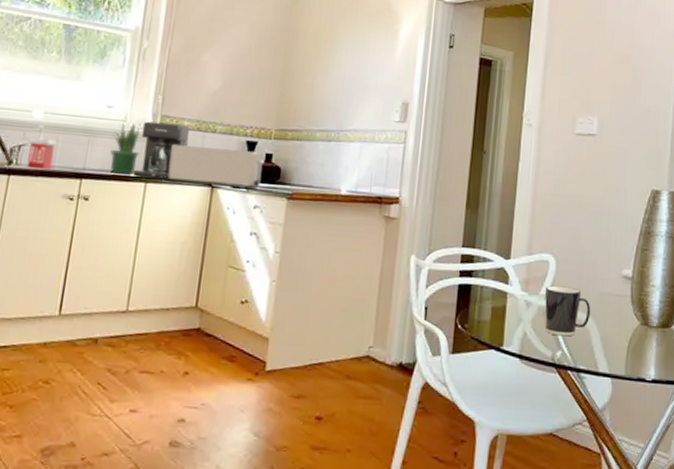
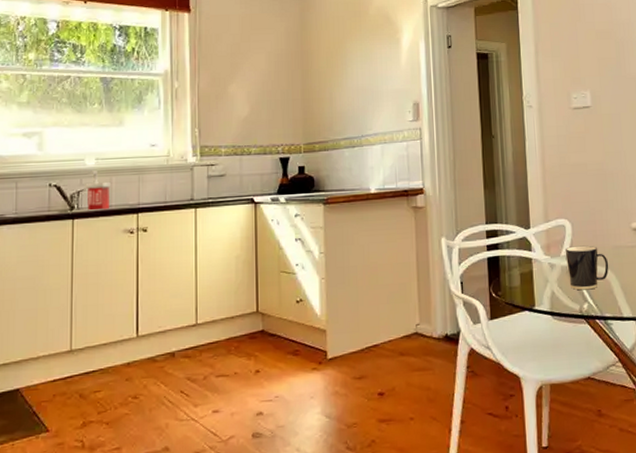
planter: present [110,123,141,176] -> none [160,157,185,205]
coffee maker: present [133,121,190,179] -> none [184,151,228,204]
toaster: present [167,144,265,190] -> none [214,165,299,205]

